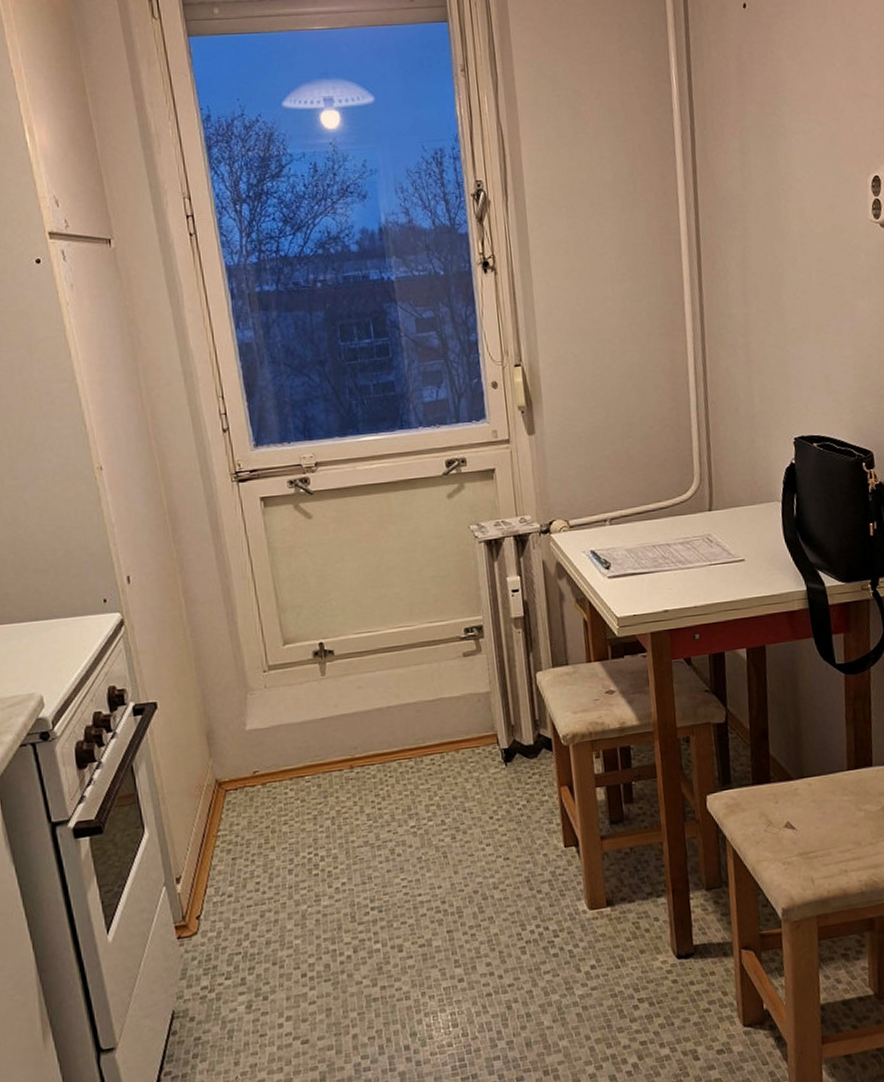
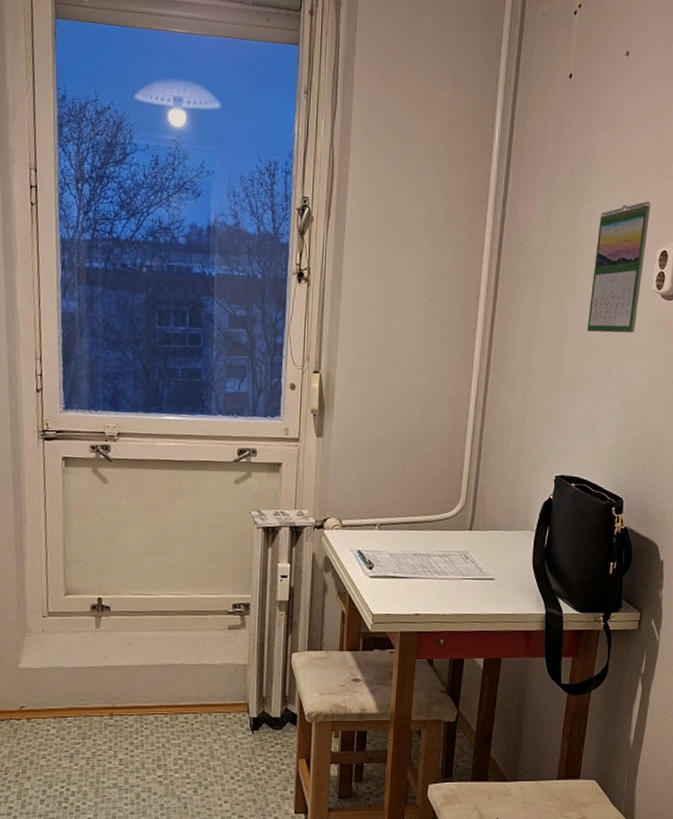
calendar: none [800,125,858,276] -> present [587,201,651,334]

